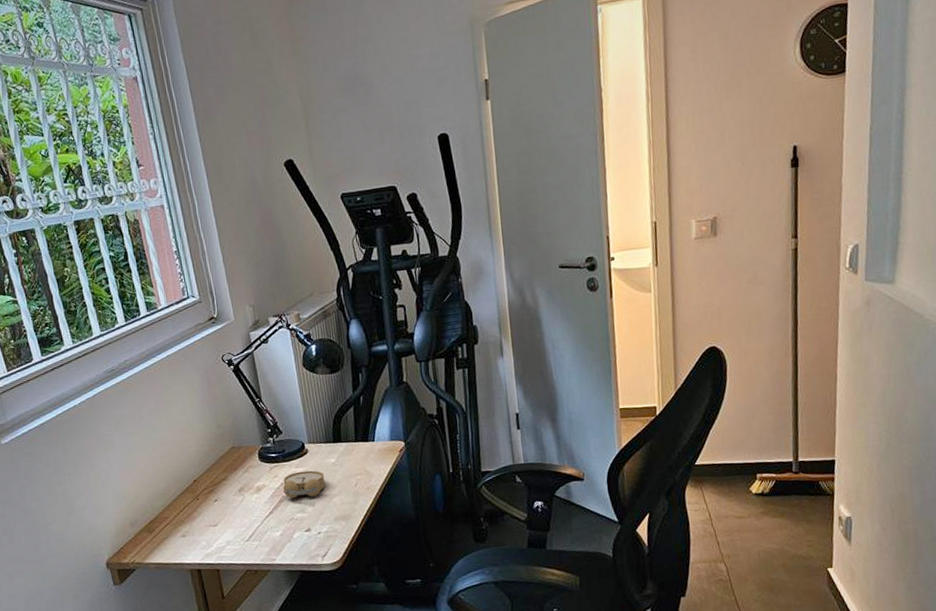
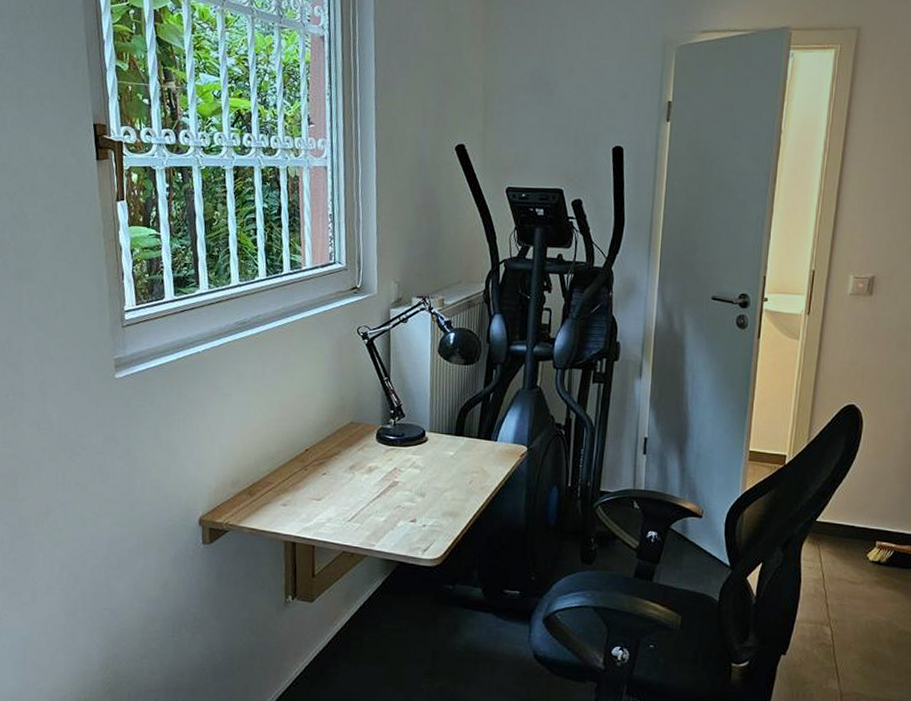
alarm clock: present [283,470,326,498] -> none [395,459,440,488]

